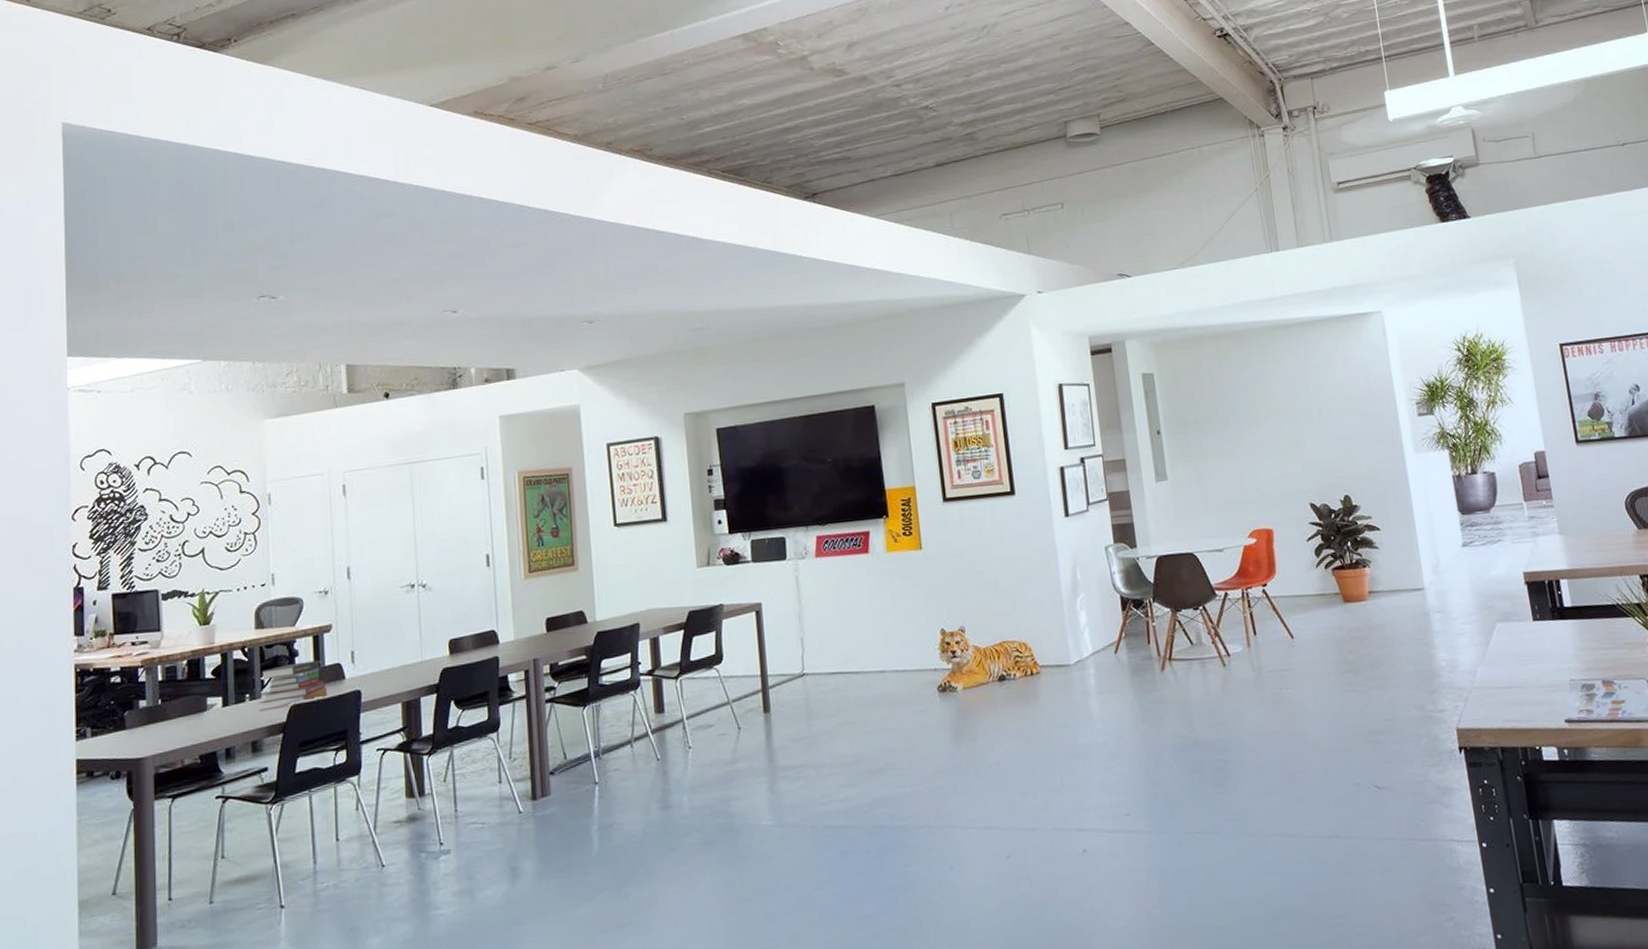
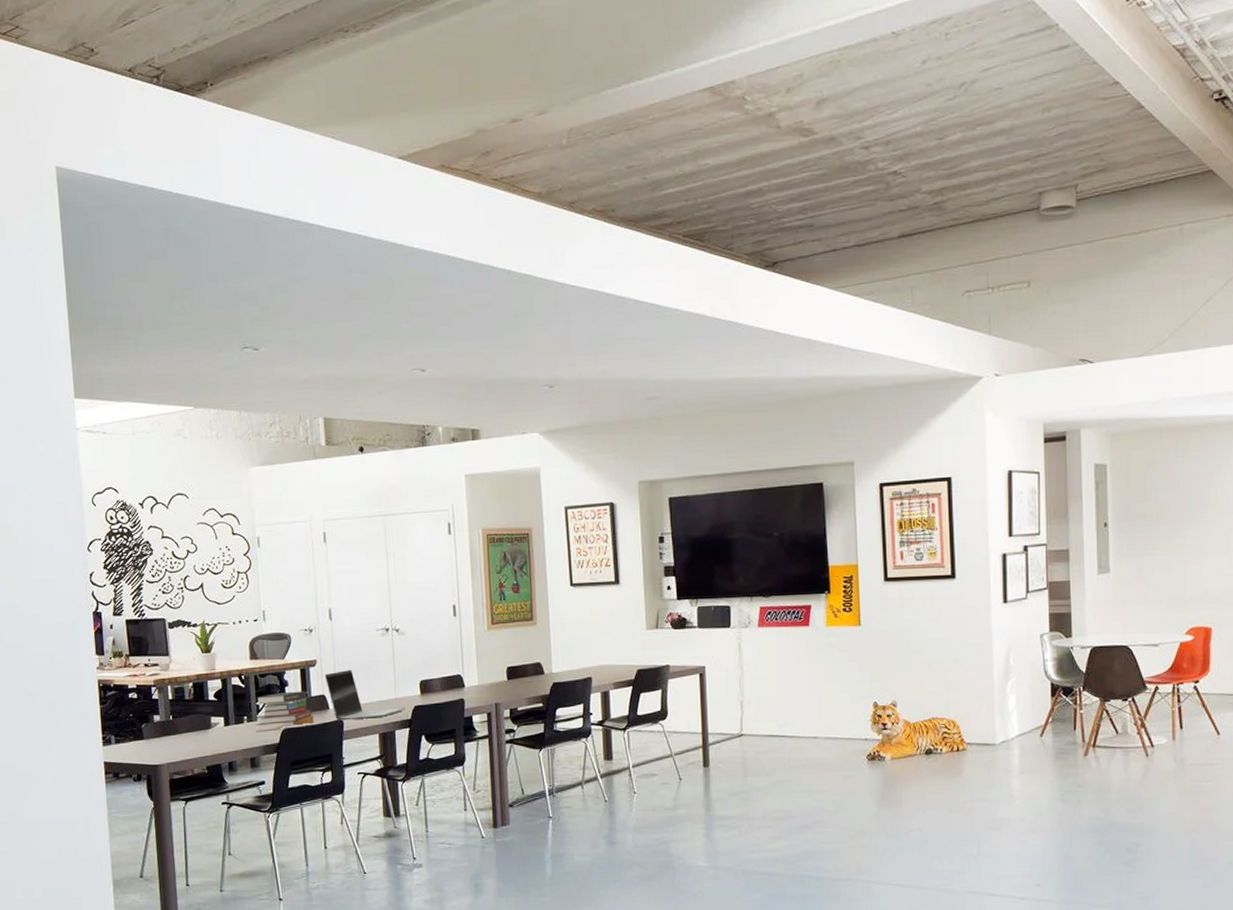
laptop: none [340,632,432,692] -> present [324,669,405,721]

